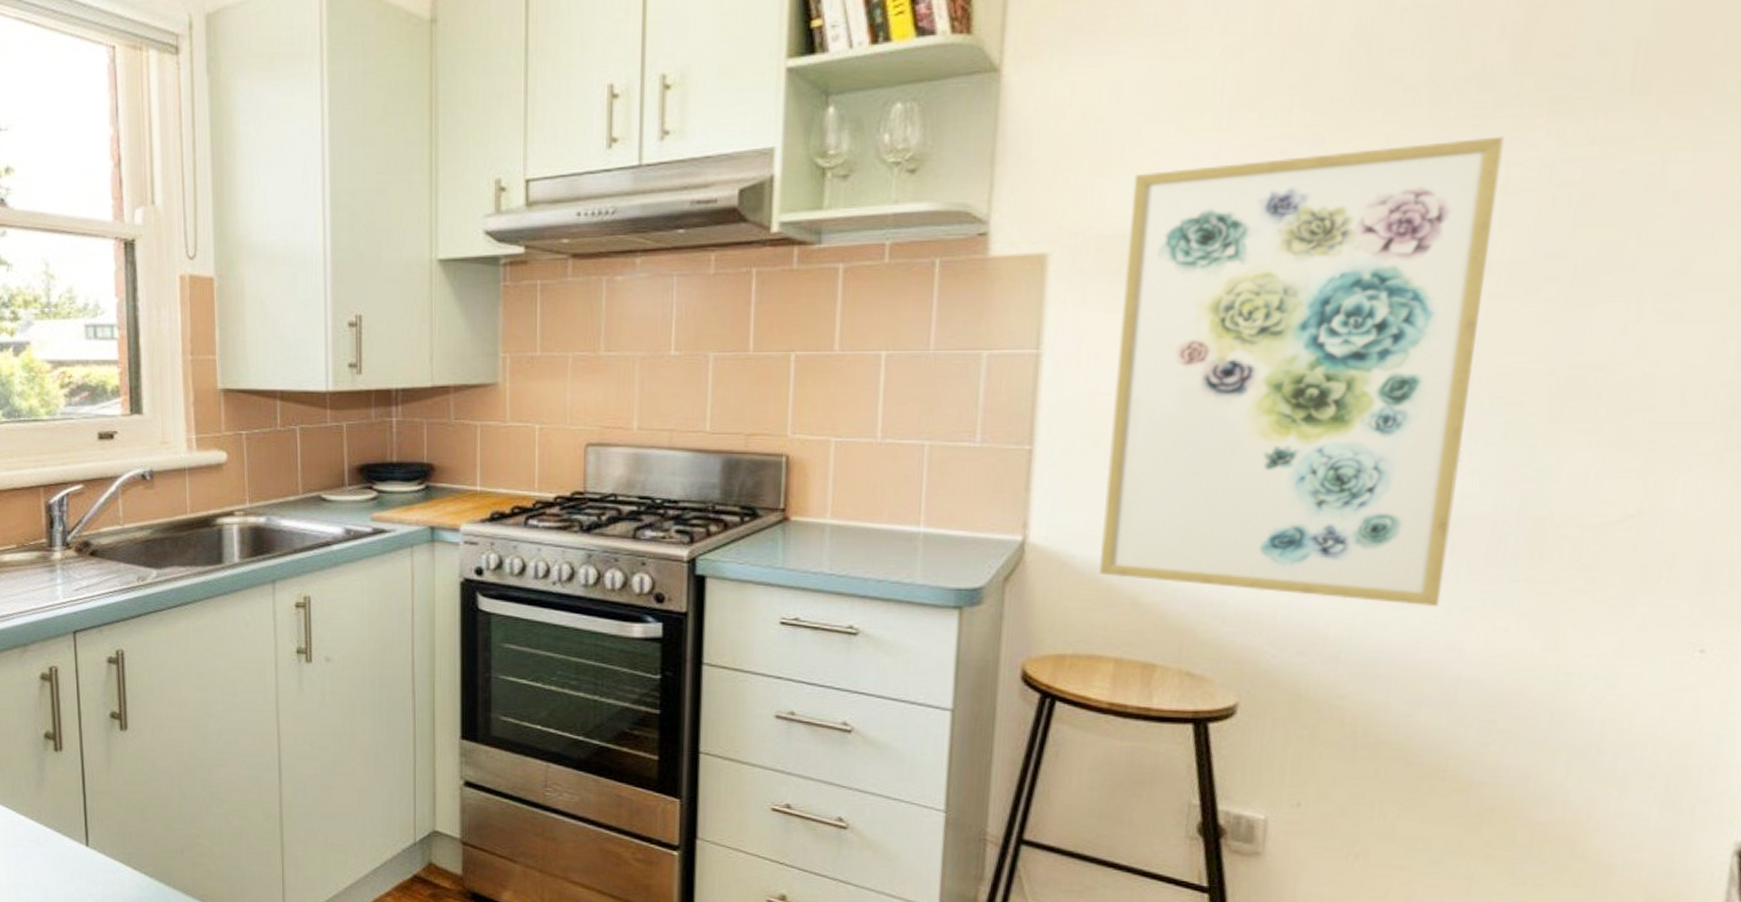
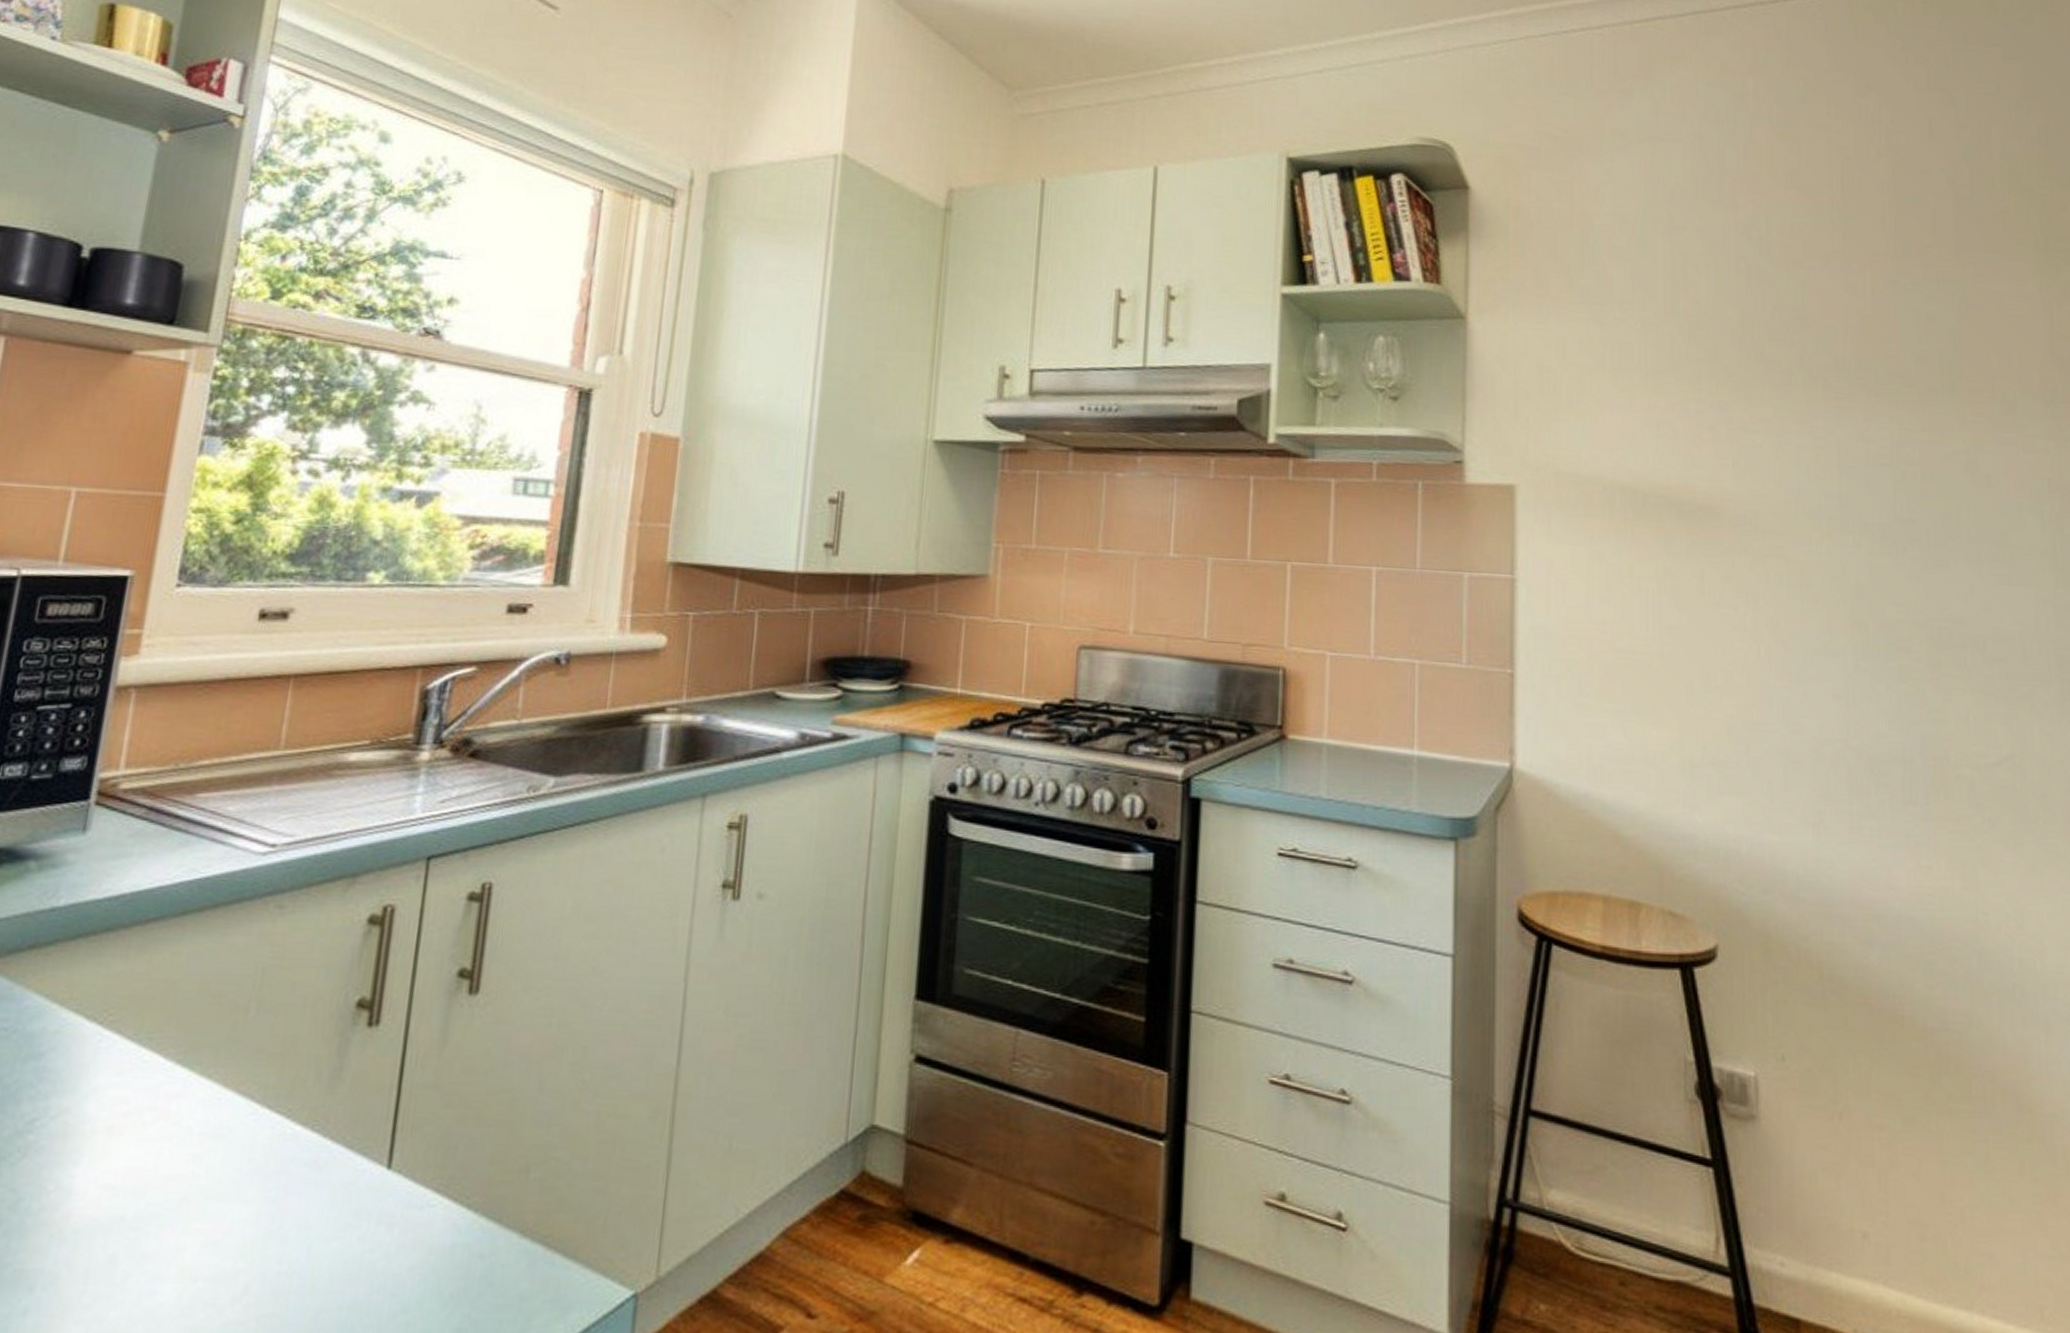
wall art: present [1098,136,1504,607] -> none [1581,417,1873,844]

